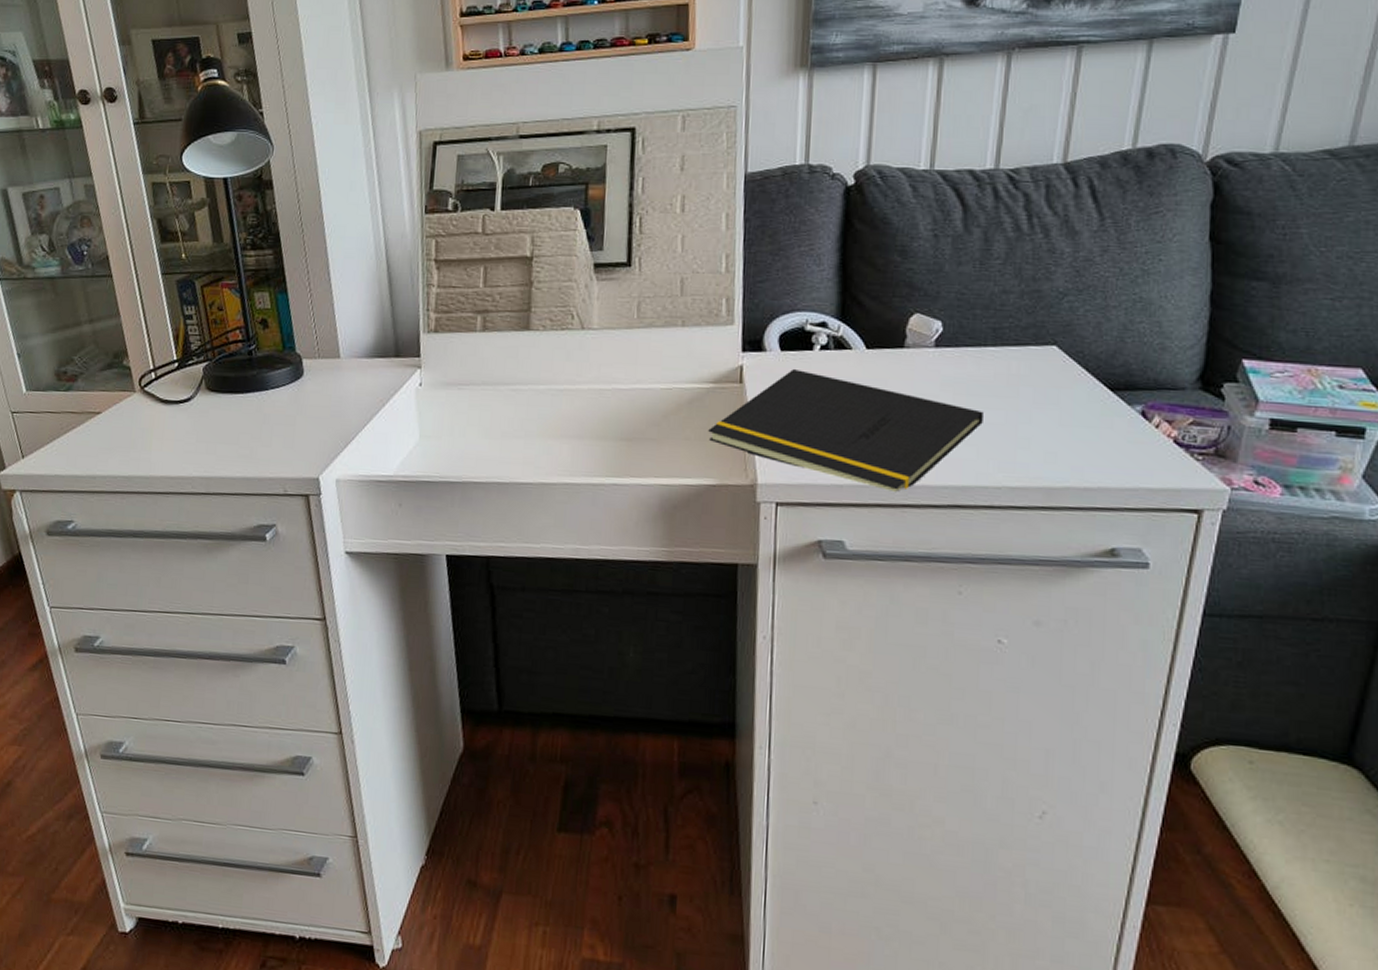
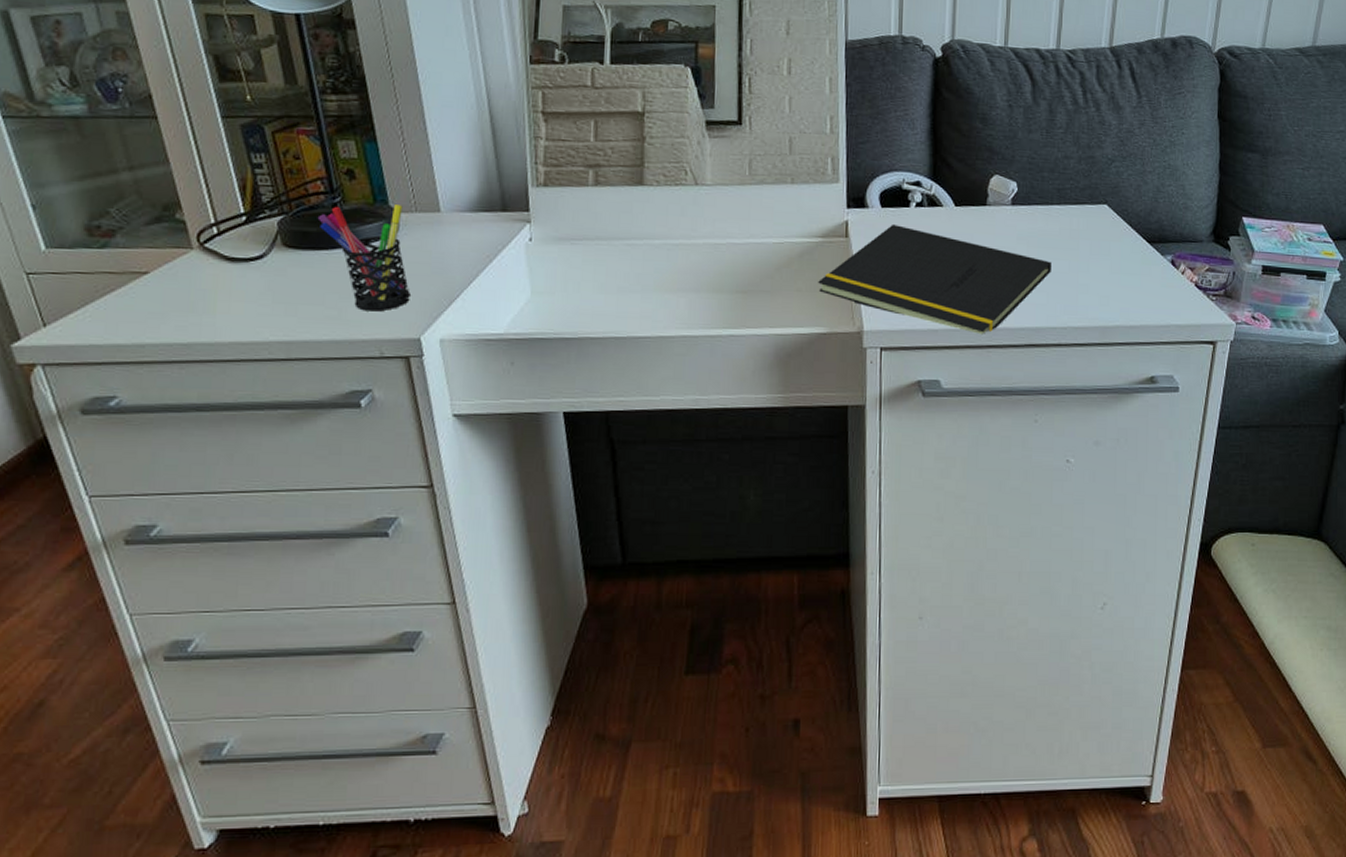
pen holder: none [235,351,312,452] -> present [317,205,410,312]

